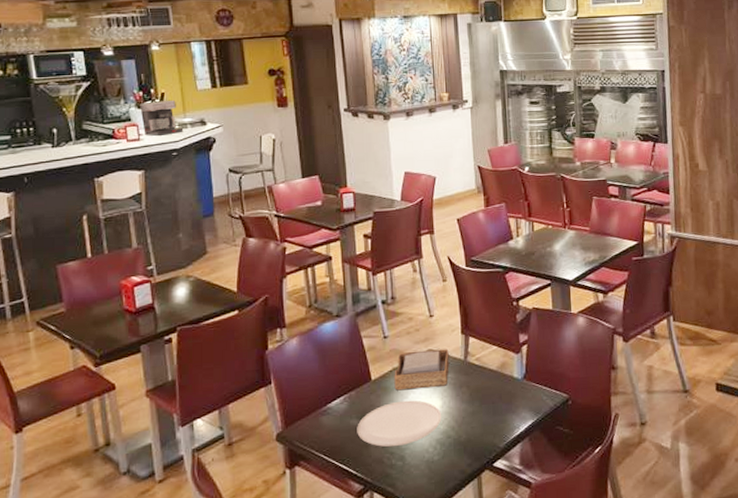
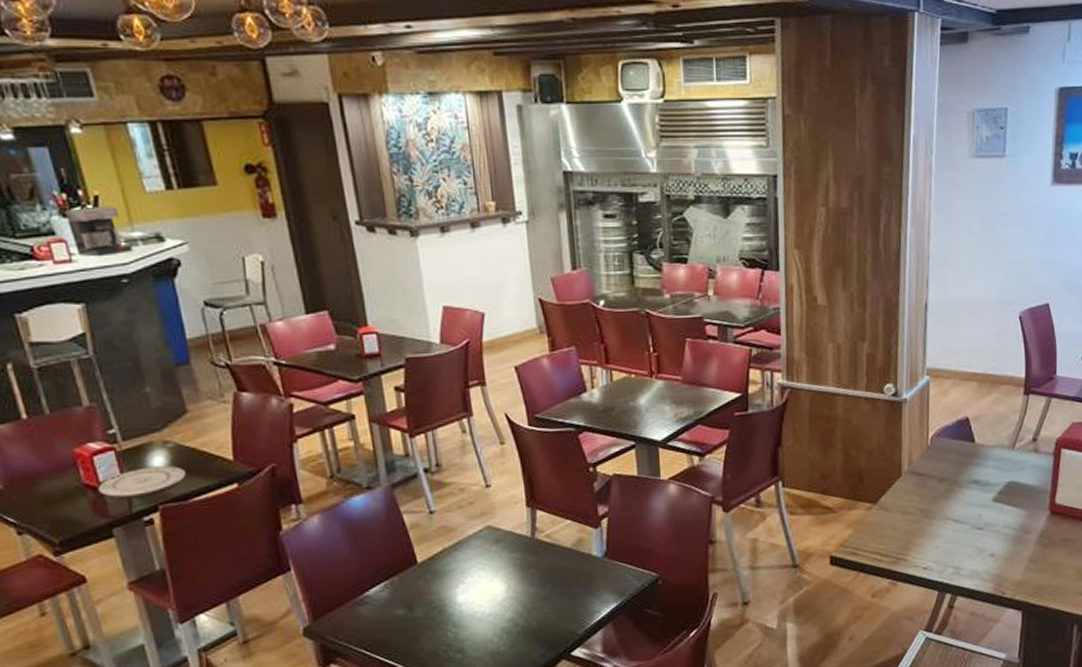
plate: none [134,295,200,322] -> present [97,465,186,499]
plate: present [357,400,442,448] -> none [403,584,508,639]
napkin holder: present [394,349,449,391] -> none [445,524,513,575]

